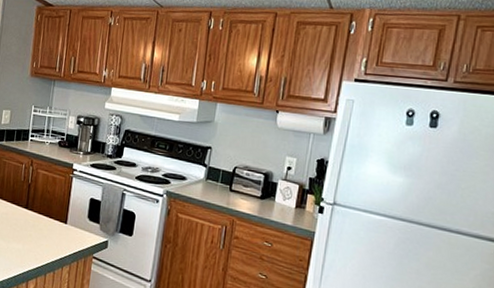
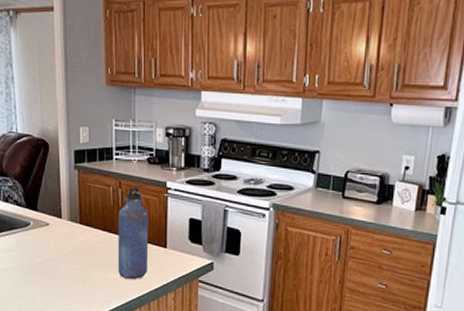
water bottle: none [20,166,54,251] -> present [117,187,148,280]

